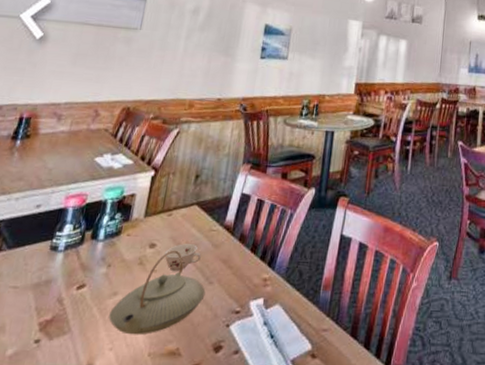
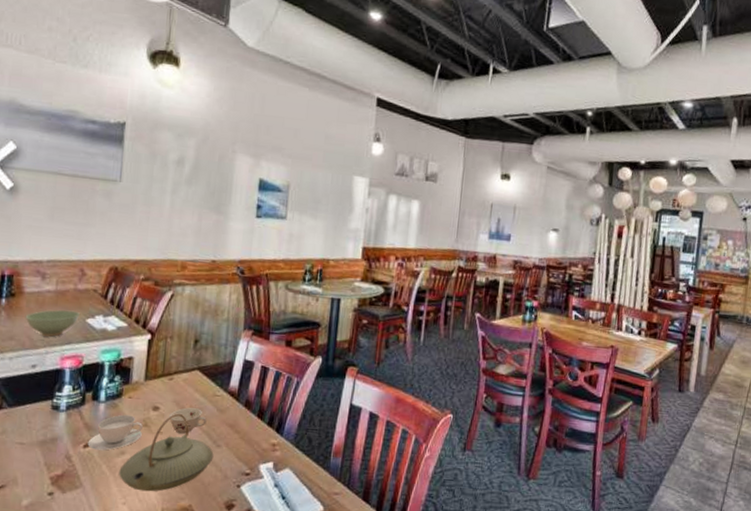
bowl: none [36,149,89,176] -> present [25,309,80,337]
teacup: none [81,253,138,292] -> present [87,414,143,451]

